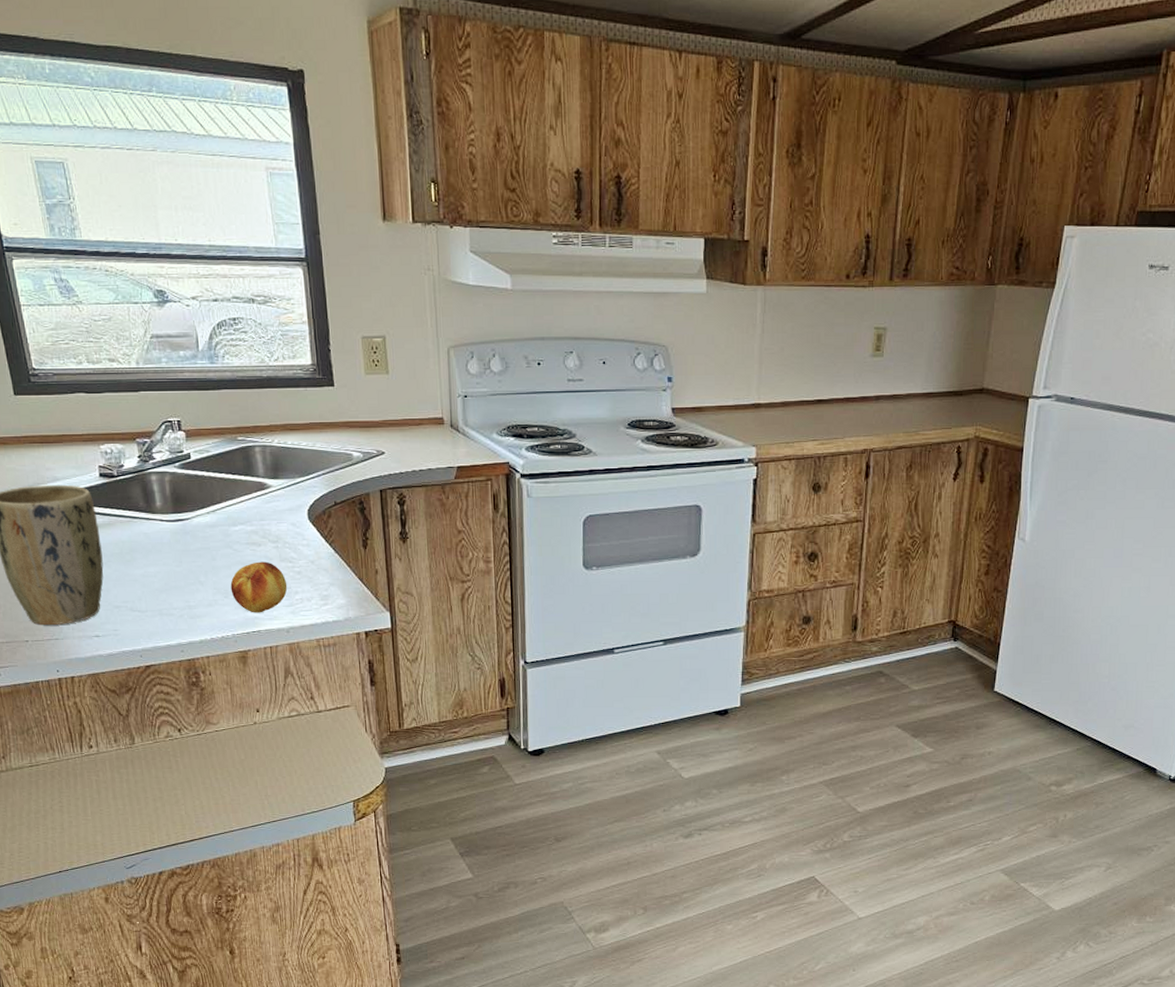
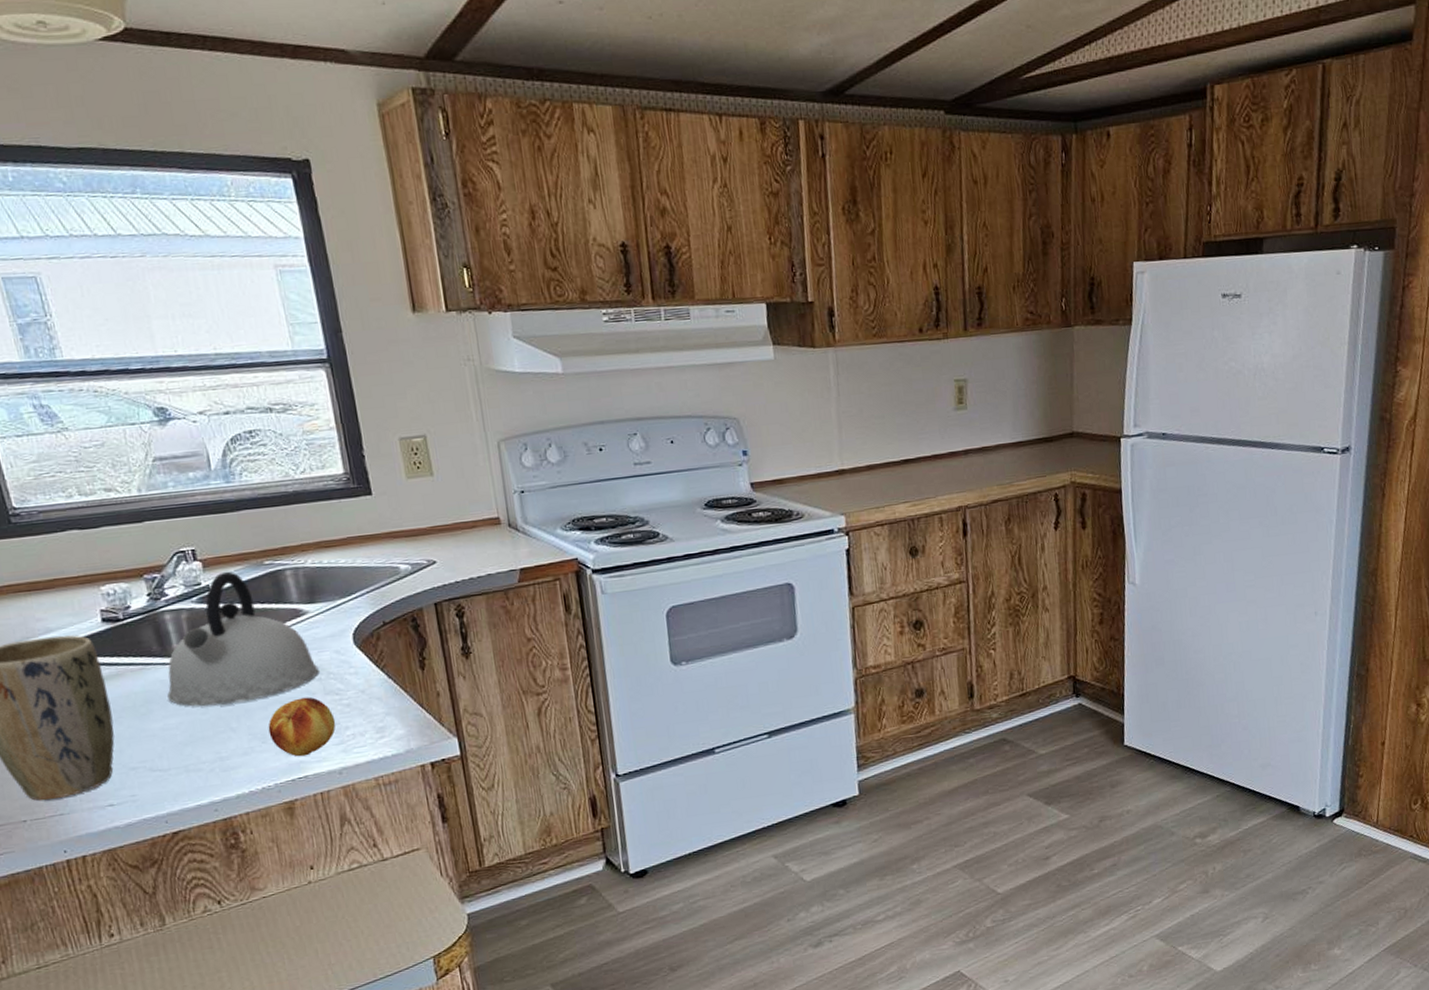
kettle: none [149,443,277,560] -> present [167,571,319,707]

